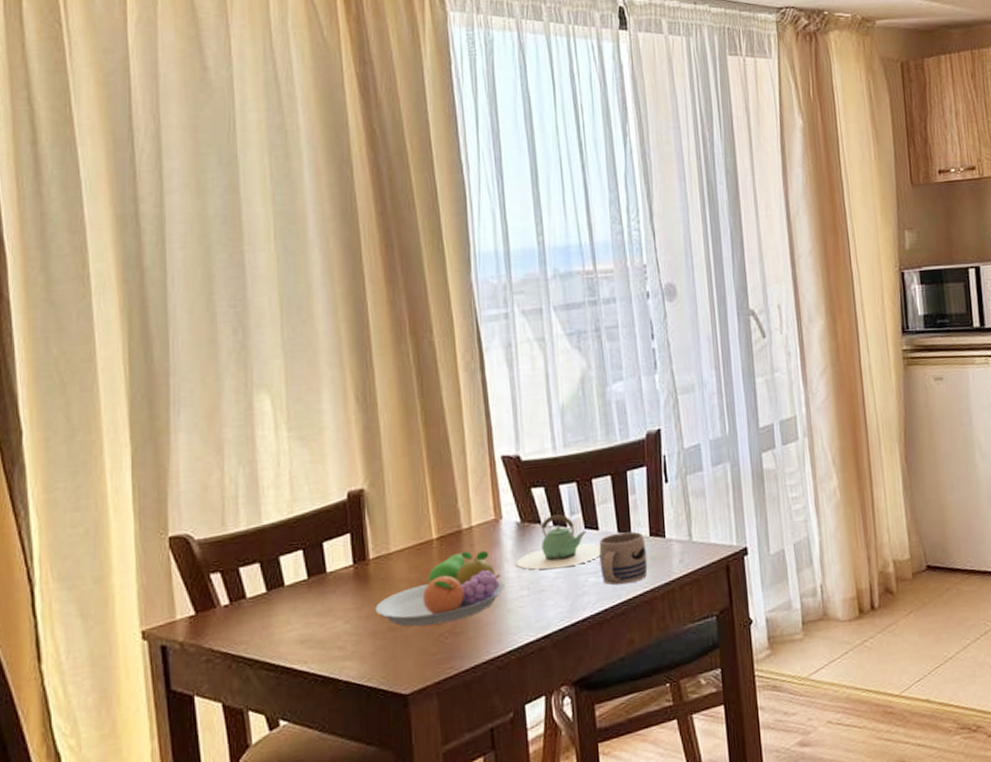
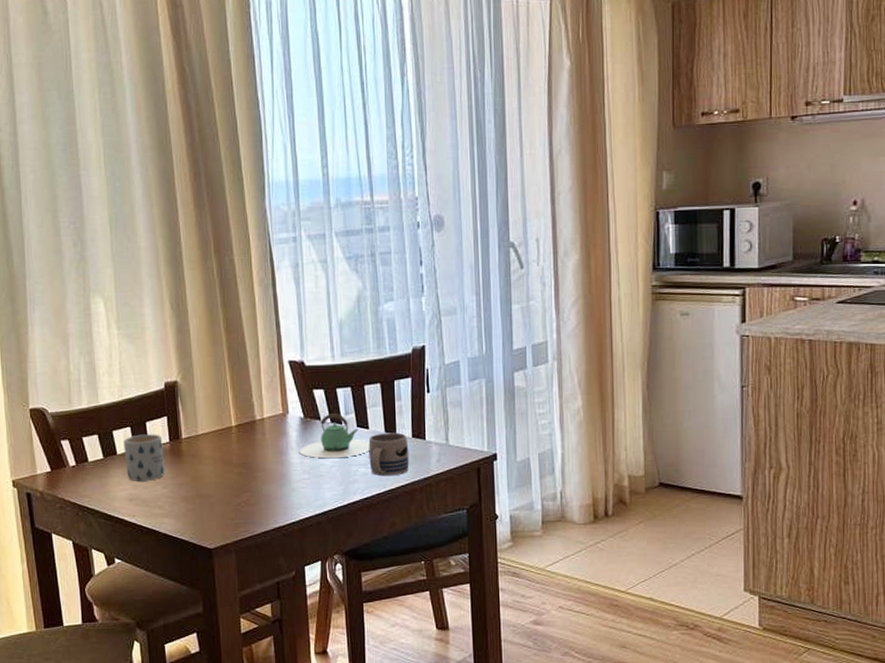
mug: none [293,556,347,618] -> present [123,434,165,481]
fruit bowl: present [375,550,505,627] -> none [187,438,290,496]

